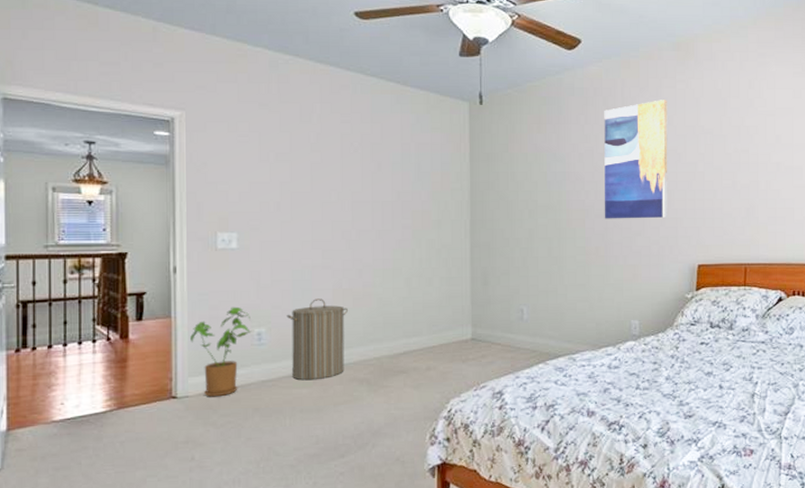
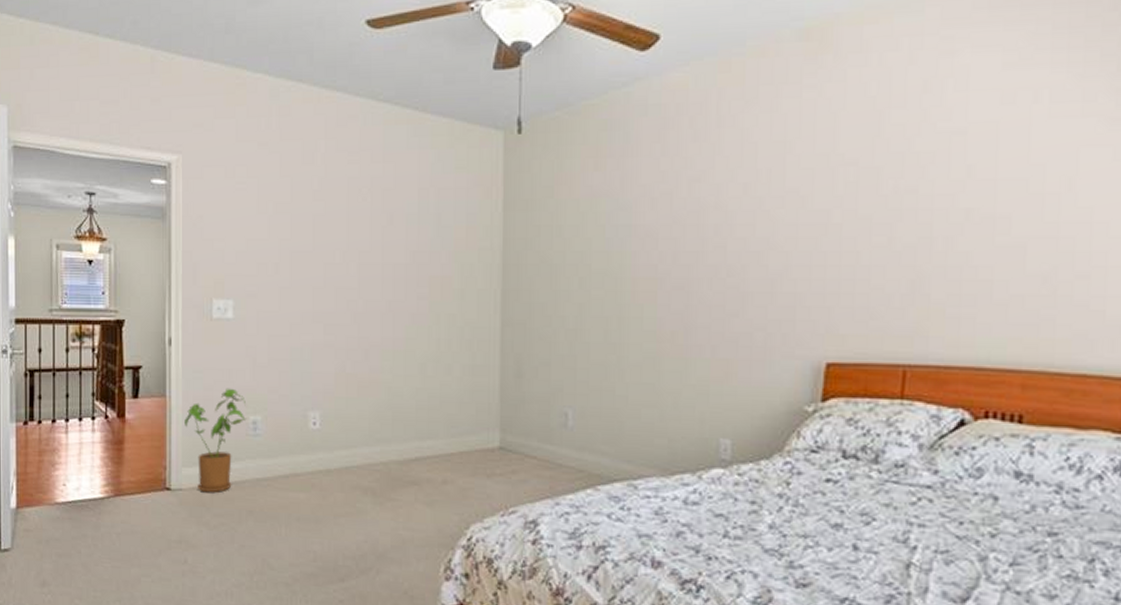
laundry hamper: present [287,298,348,381] -> none [284,384,351,484]
wall art: present [604,100,668,219] -> none [685,116,787,293]

